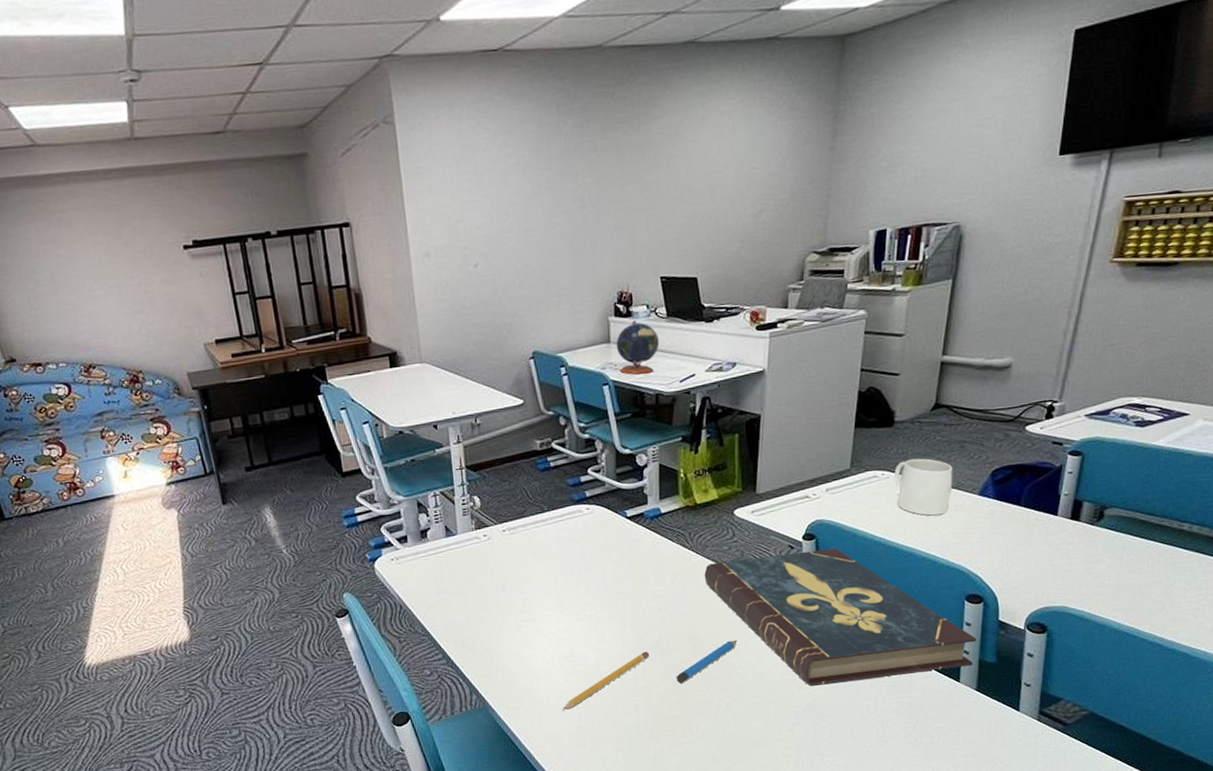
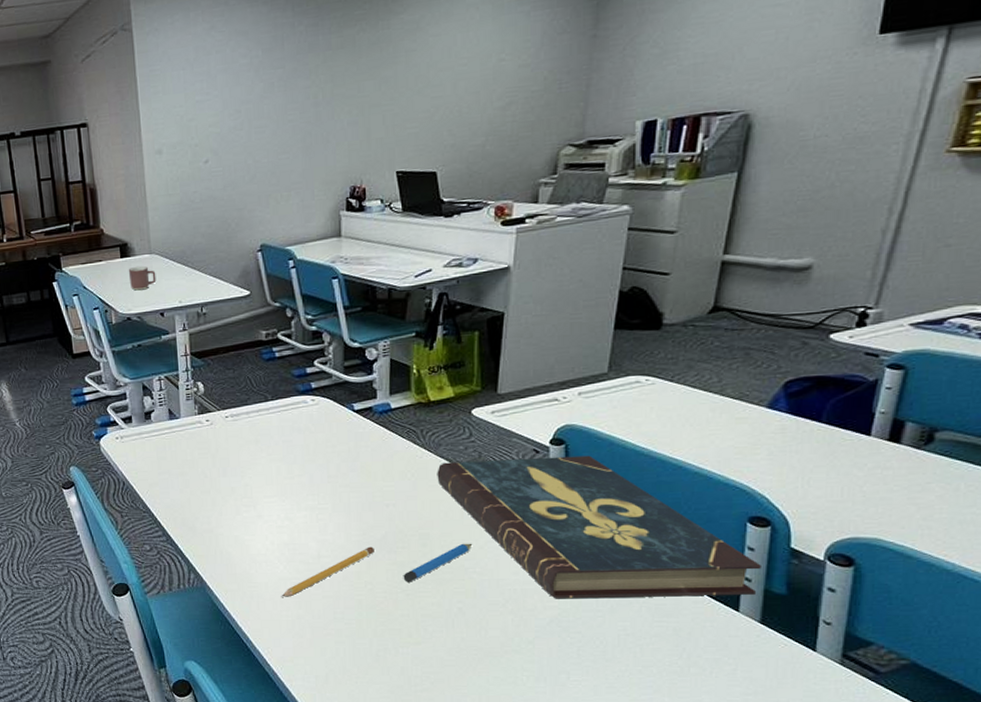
mug: none [398,375,429,402] -> present [128,265,157,291]
globe: present [616,320,660,375] -> none [347,215,394,269]
mug: present [894,458,953,516] -> none [661,364,735,428]

